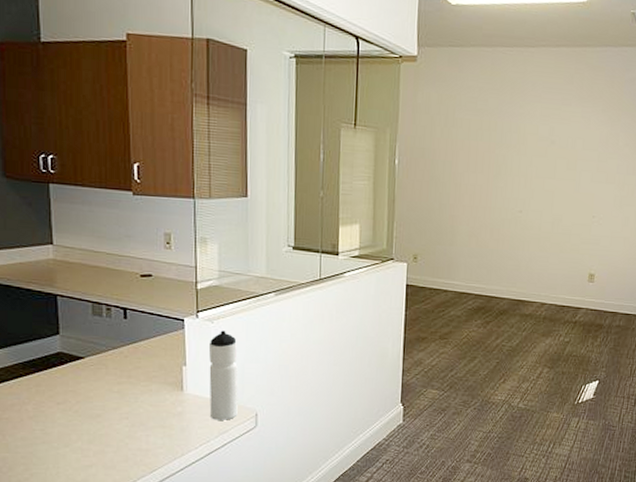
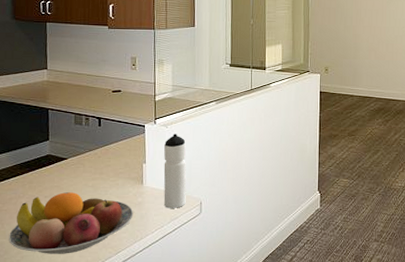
fruit bowl: none [13,398,172,472] -> present [9,192,134,254]

